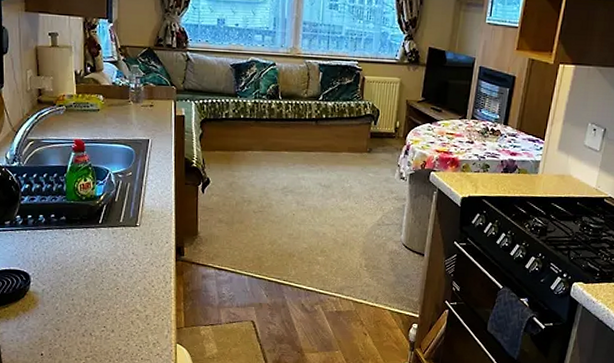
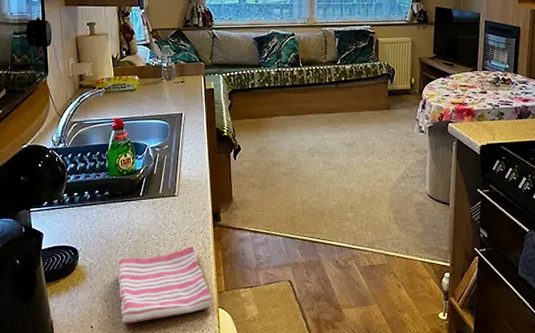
dish towel: none [72,278,171,353] -> present [118,245,213,323]

